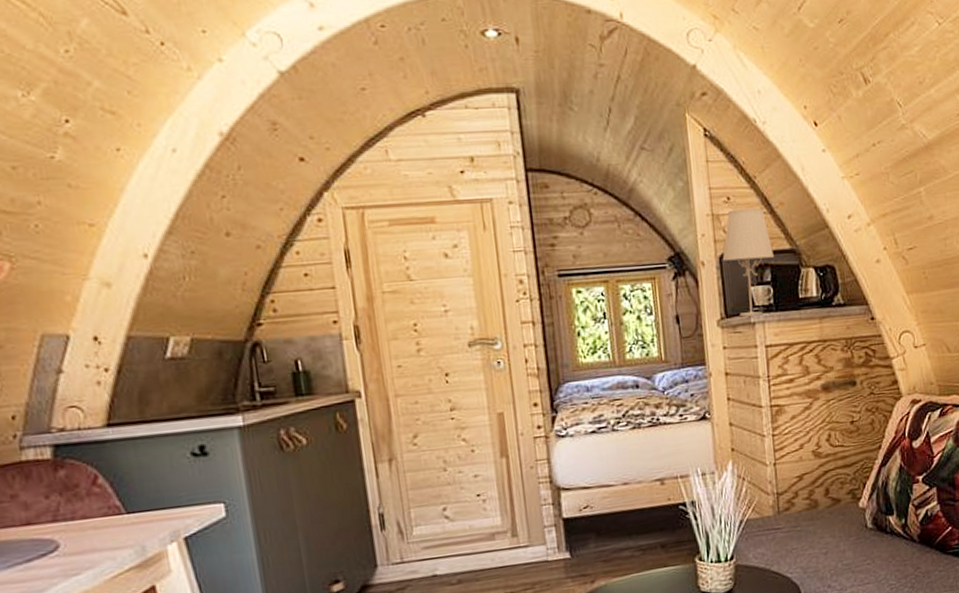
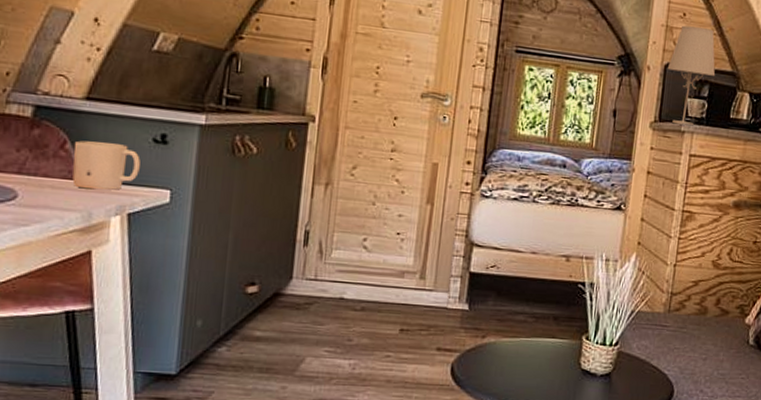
mug: none [106,466,186,523] -> present [72,140,140,191]

